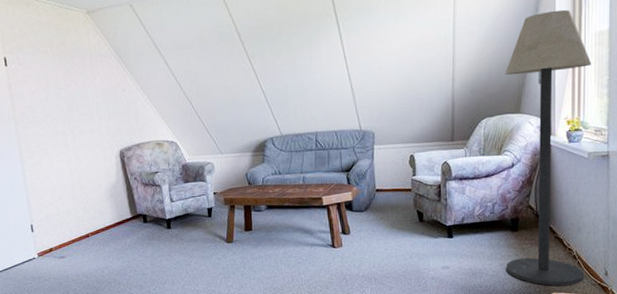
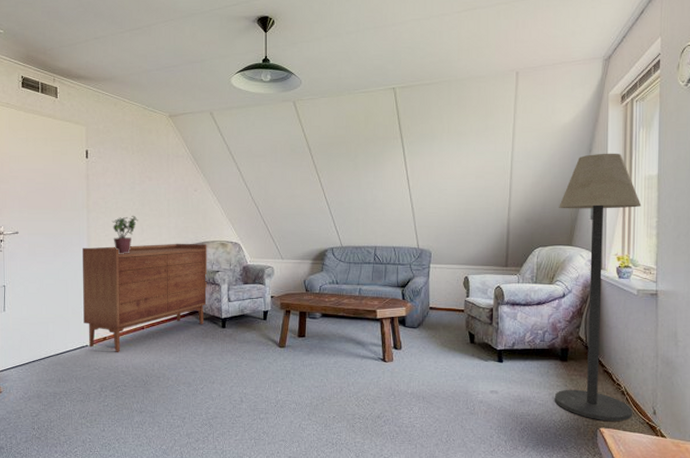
sideboard: none [15,145,150,262] -> present [83,243,208,352]
potted plant: none [41,122,69,164] -> present [112,215,139,254]

